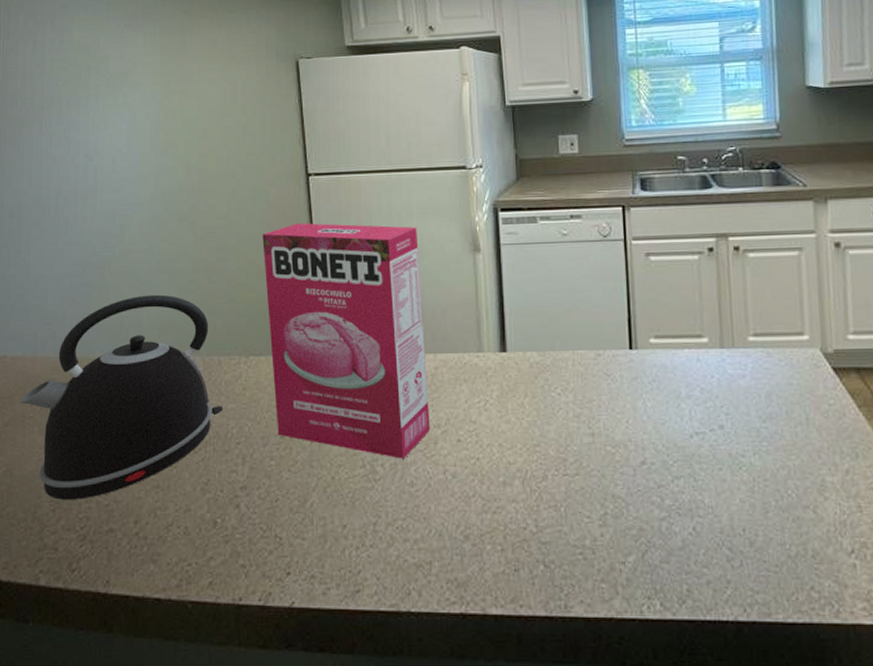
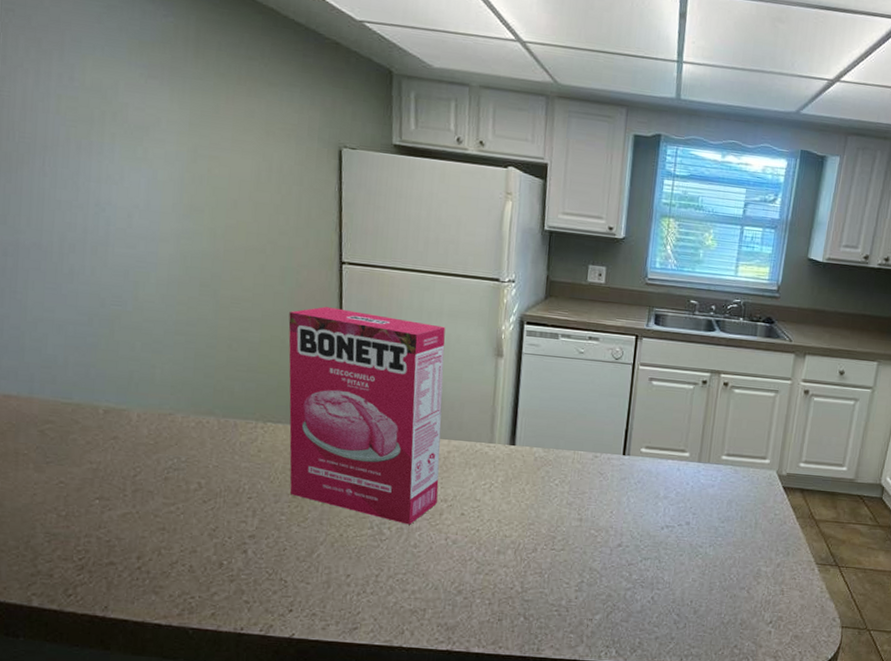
kettle: present [20,294,224,500] -> none [13,353,237,534]

